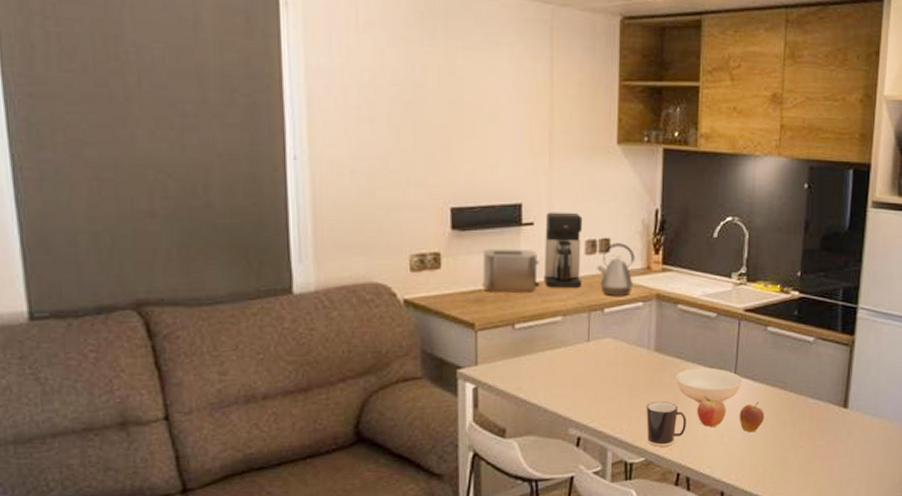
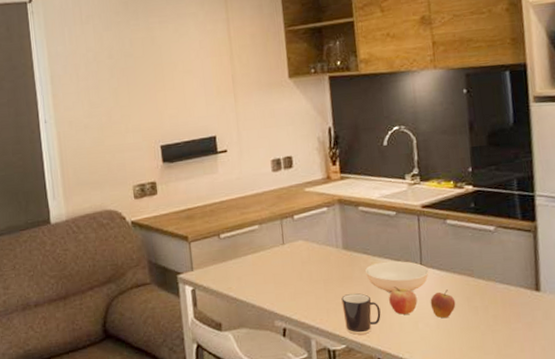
toaster: present [481,248,540,293] -> none [188,172,237,210]
coffee maker: present [543,212,583,289] -> none [236,138,273,202]
kettle: present [596,243,636,296] -> none [282,159,320,205]

